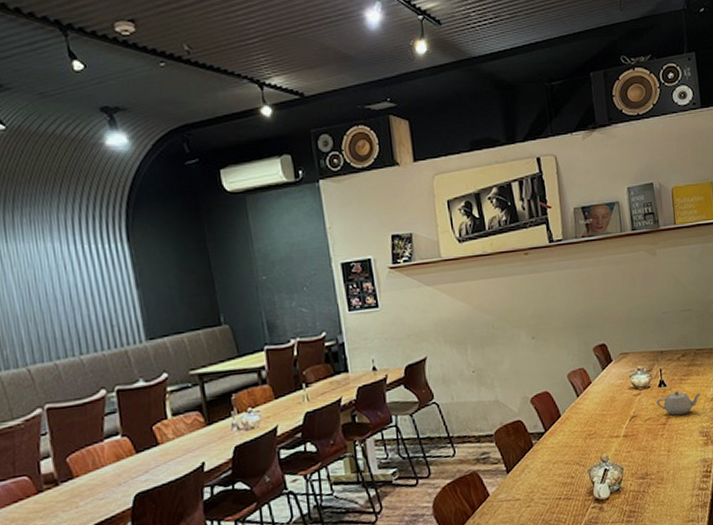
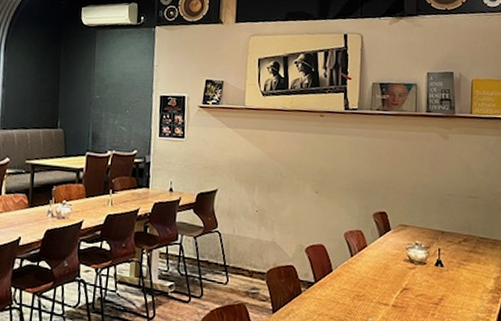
teapot: present [656,390,701,415] -> none [430,273,480,299]

